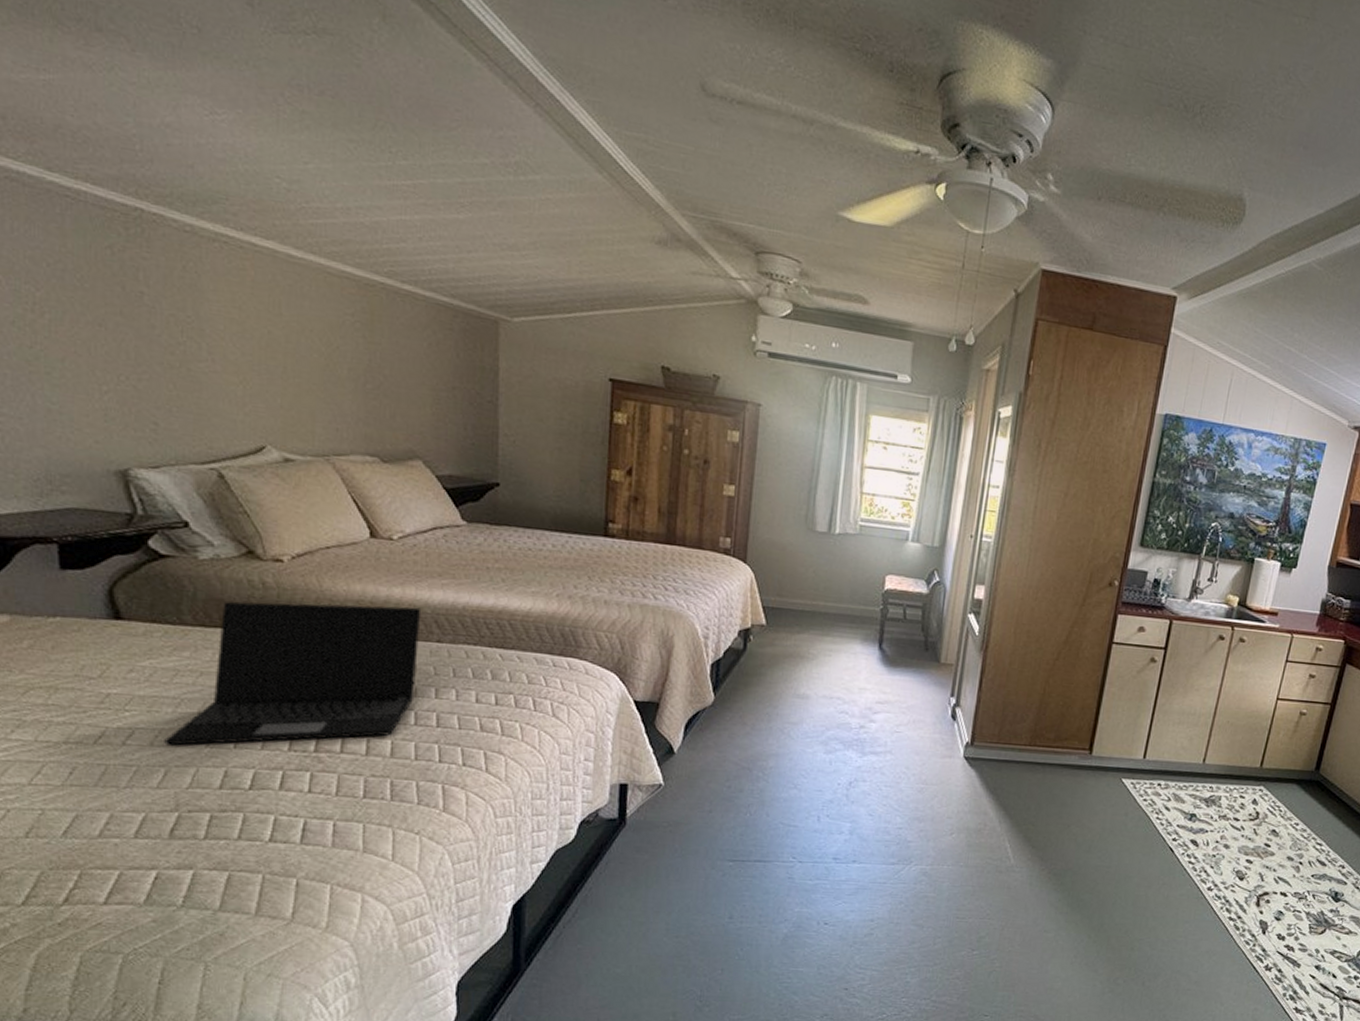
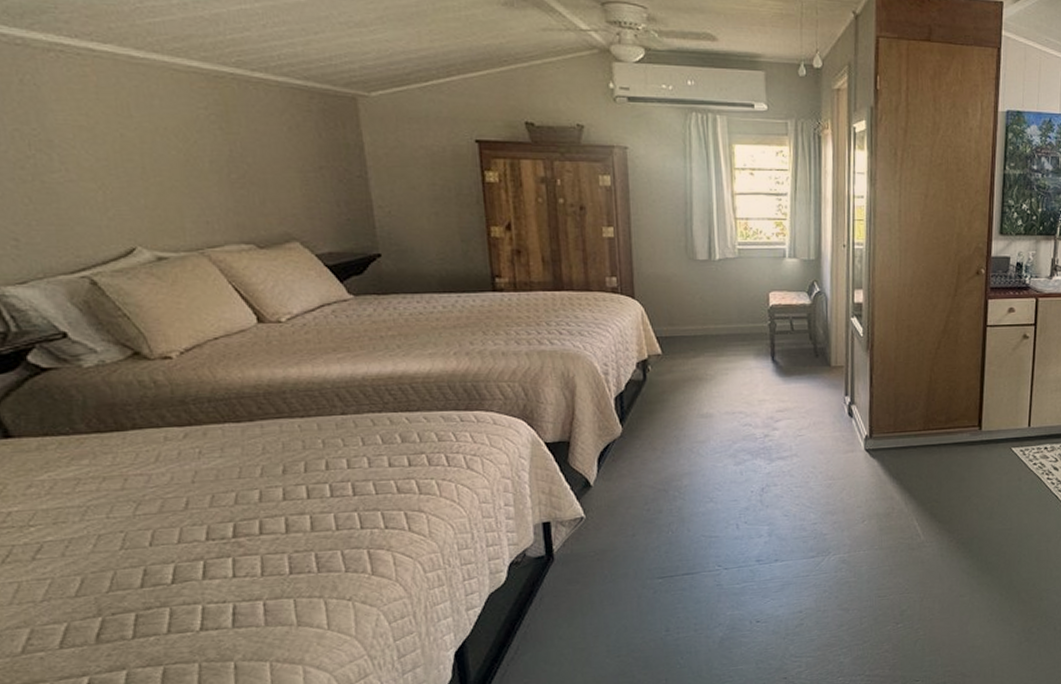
laptop: present [164,601,422,746] -> none [75,384,327,554]

